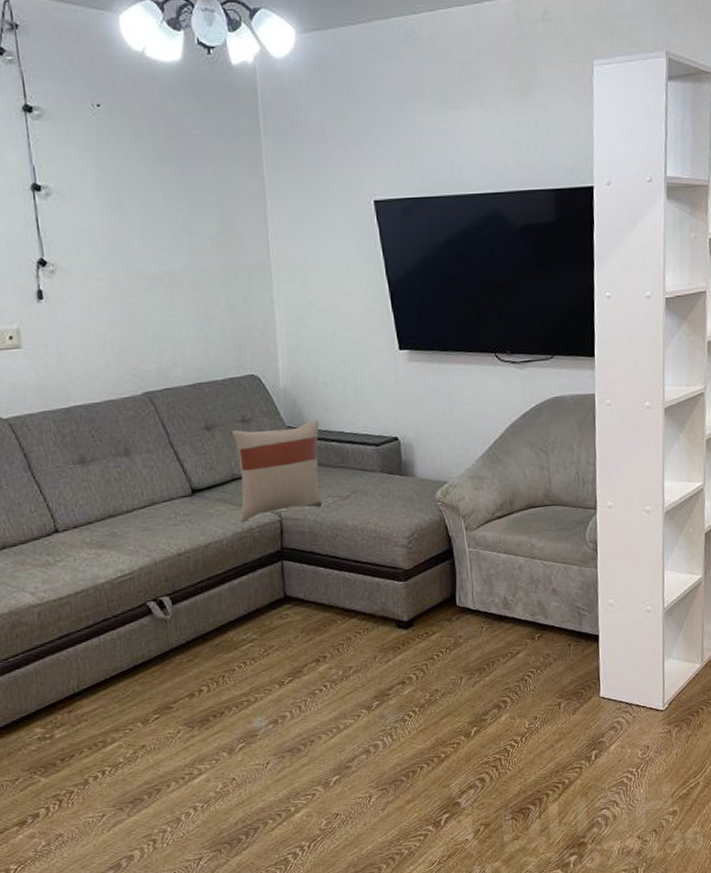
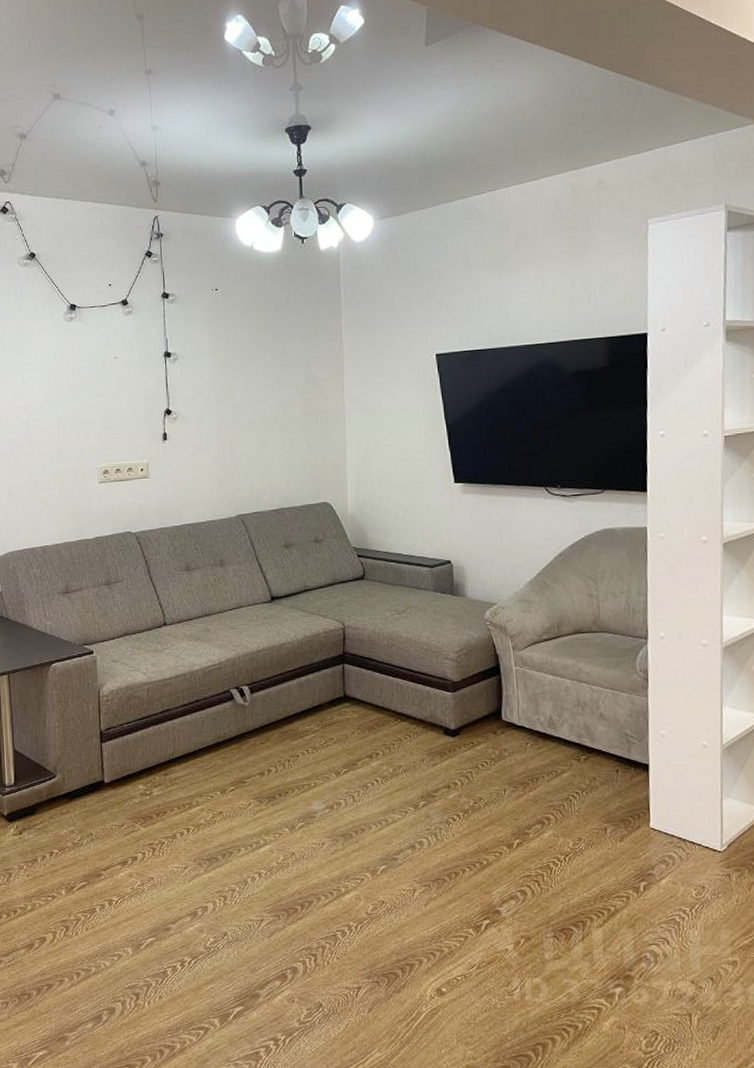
pillow: present [232,419,322,522] -> none [307,542,381,627]

